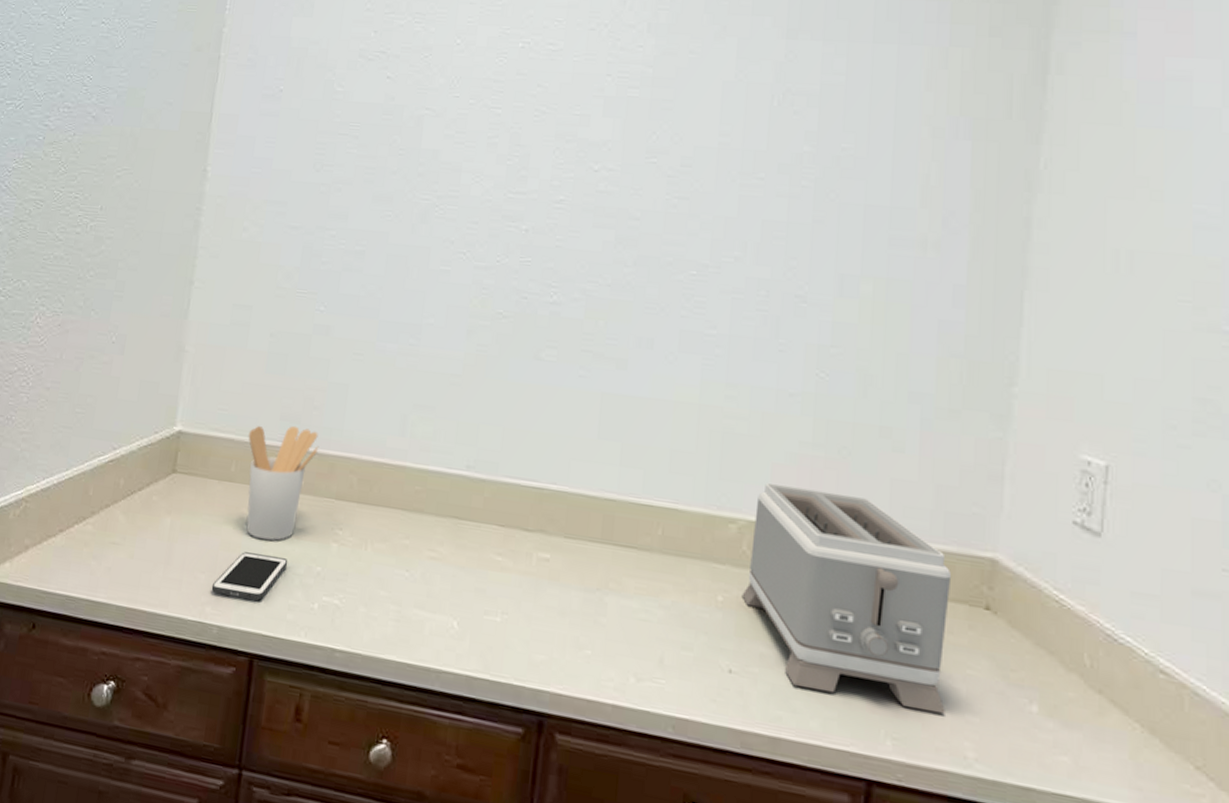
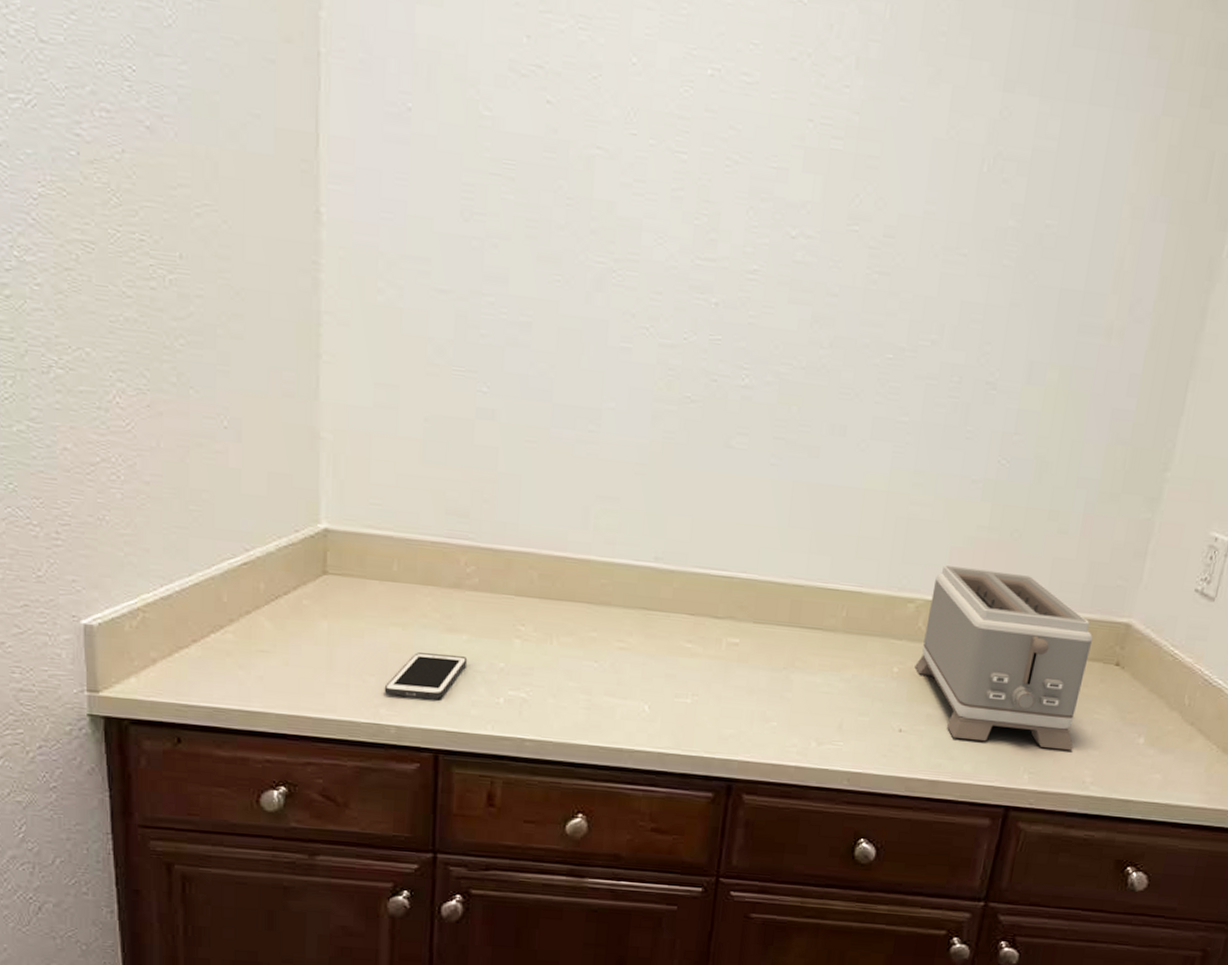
utensil holder: present [246,425,319,541] -> none [409,520,493,640]

